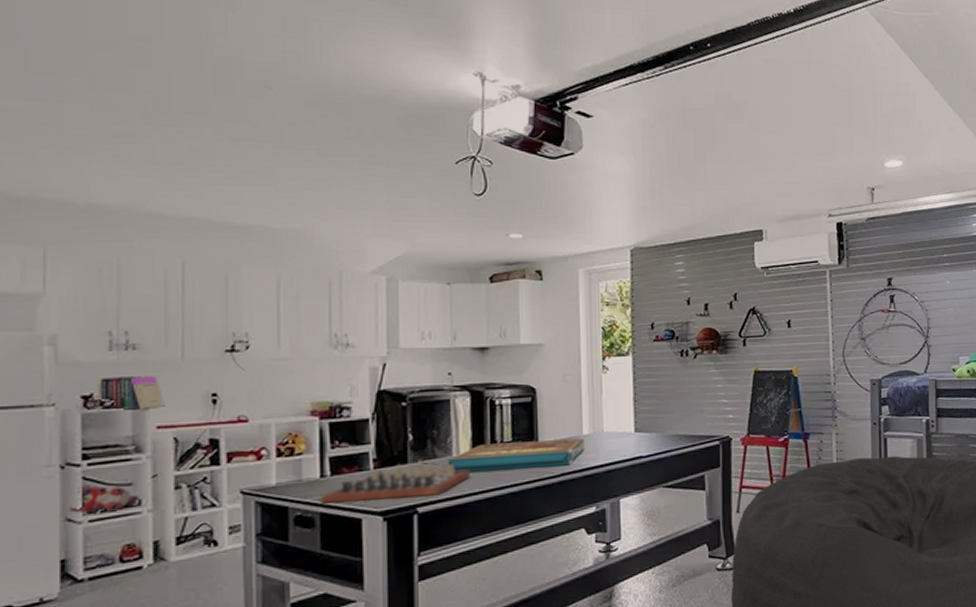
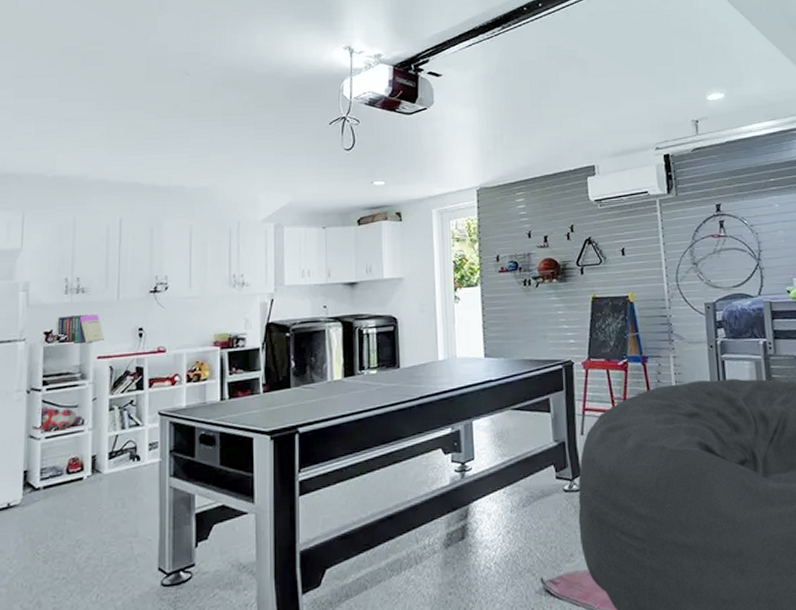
chess set: present [320,460,471,504] -> none [220,384,343,424]
pizza box: present [448,438,584,473] -> none [324,364,440,397]

